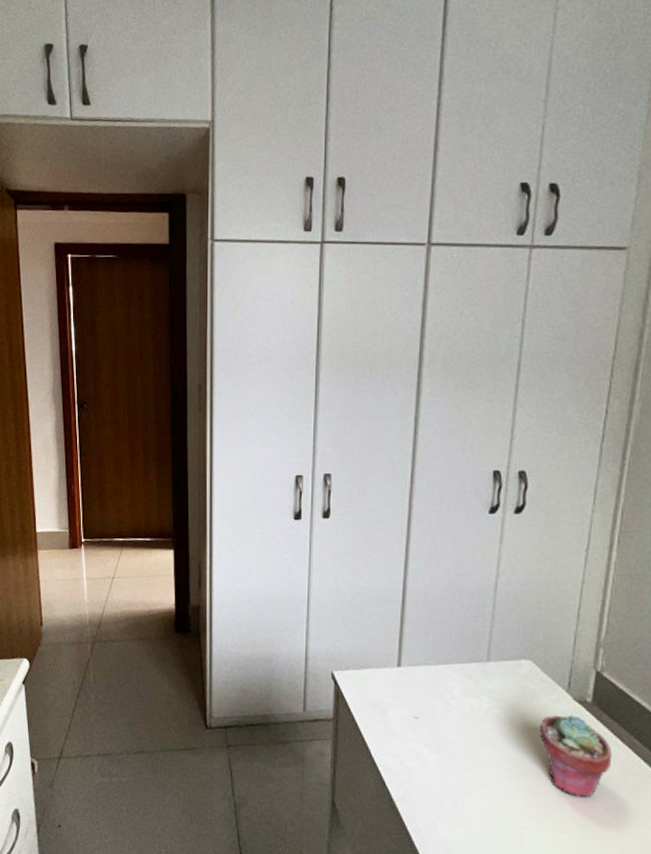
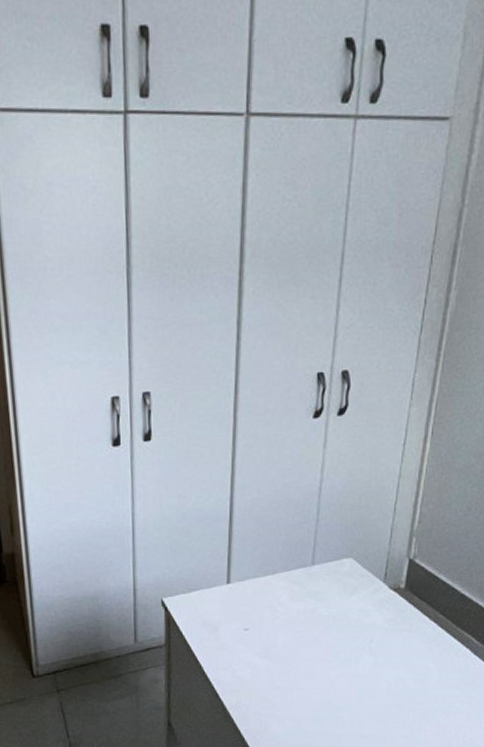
potted succulent: present [539,715,612,799] -> none [359,602,421,674]

